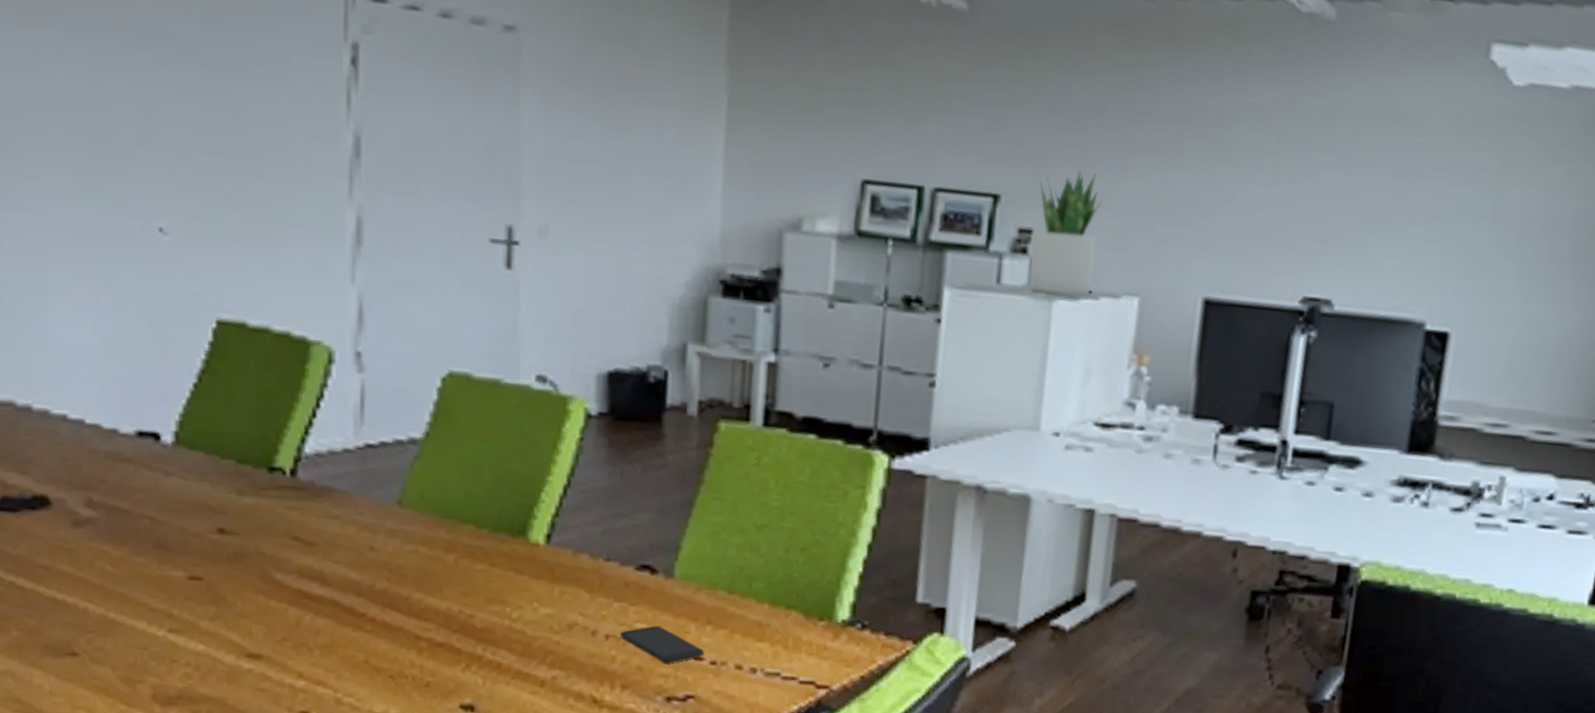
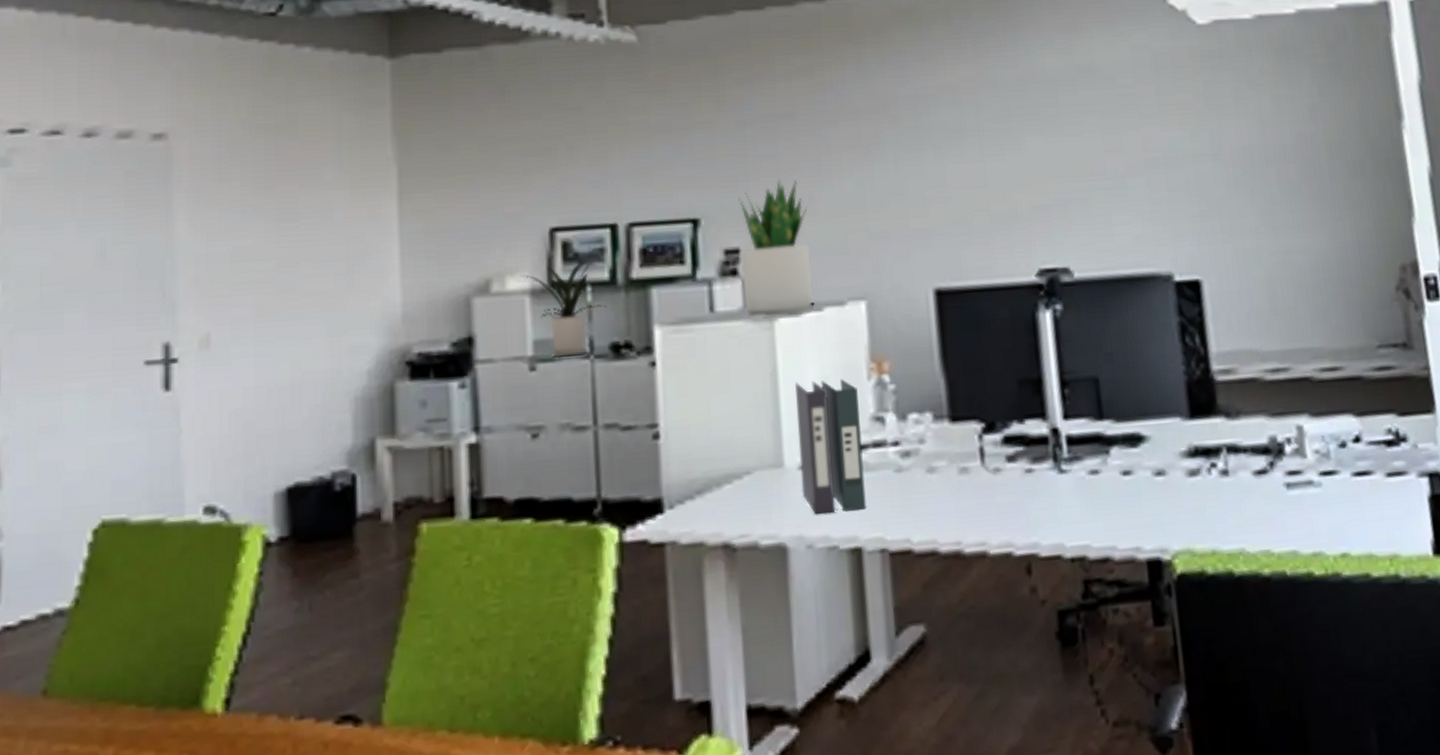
house plant: none [832,215,905,302] -> present [523,259,607,357]
binder: none [1051,359,1089,477] -> present [795,380,836,515]
binder: none [1078,362,1117,479] -> present [821,379,867,511]

